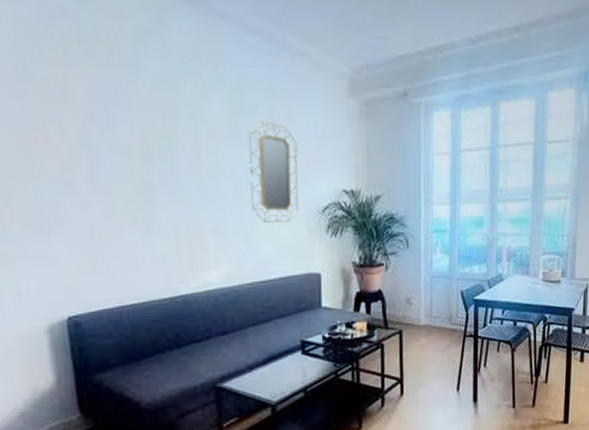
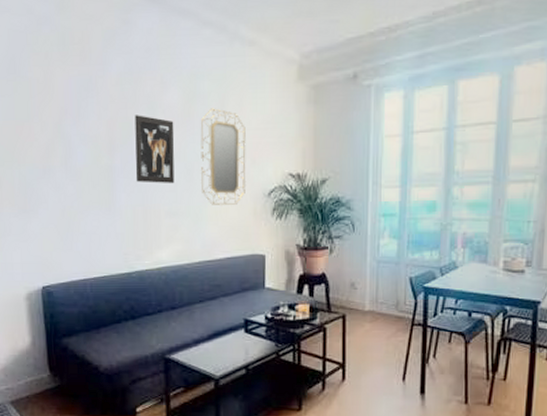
wall art: none [174,125,221,200] -> present [135,115,175,183]

